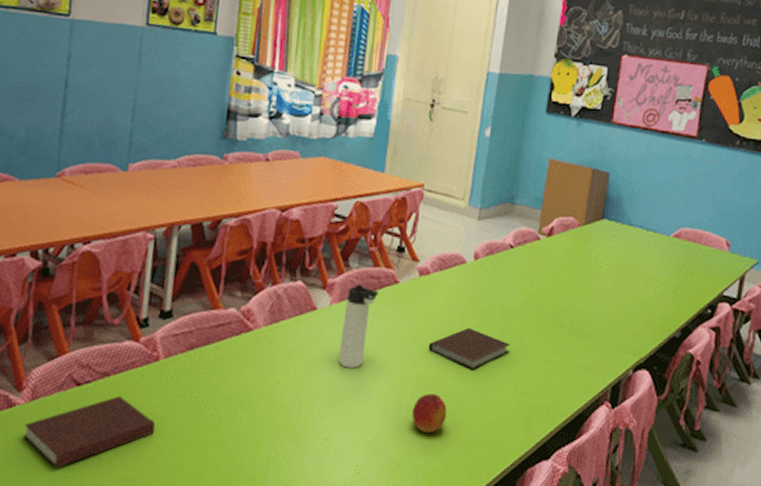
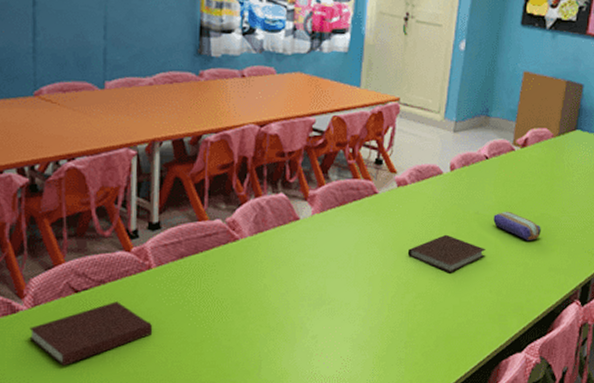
thermos bottle: present [338,284,379,369] -> none [322,195,359,273]
apple: present [412,394,447,434] -> none [394,295,426,331]
pencil case: none [518,303,568,337] -> present [493,211,541,242]

